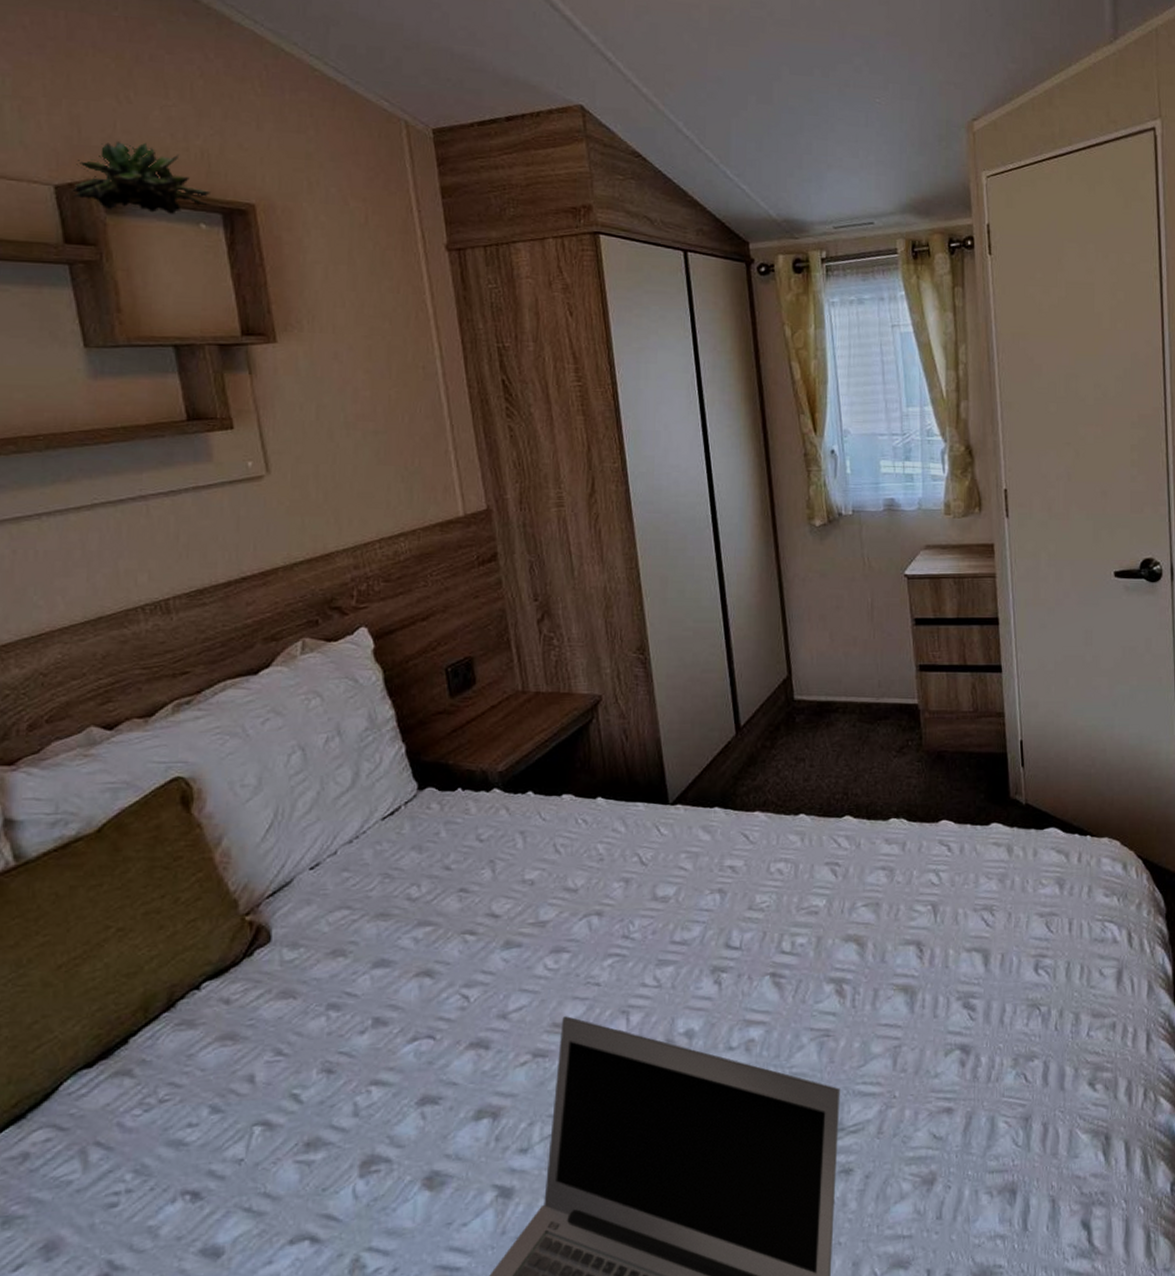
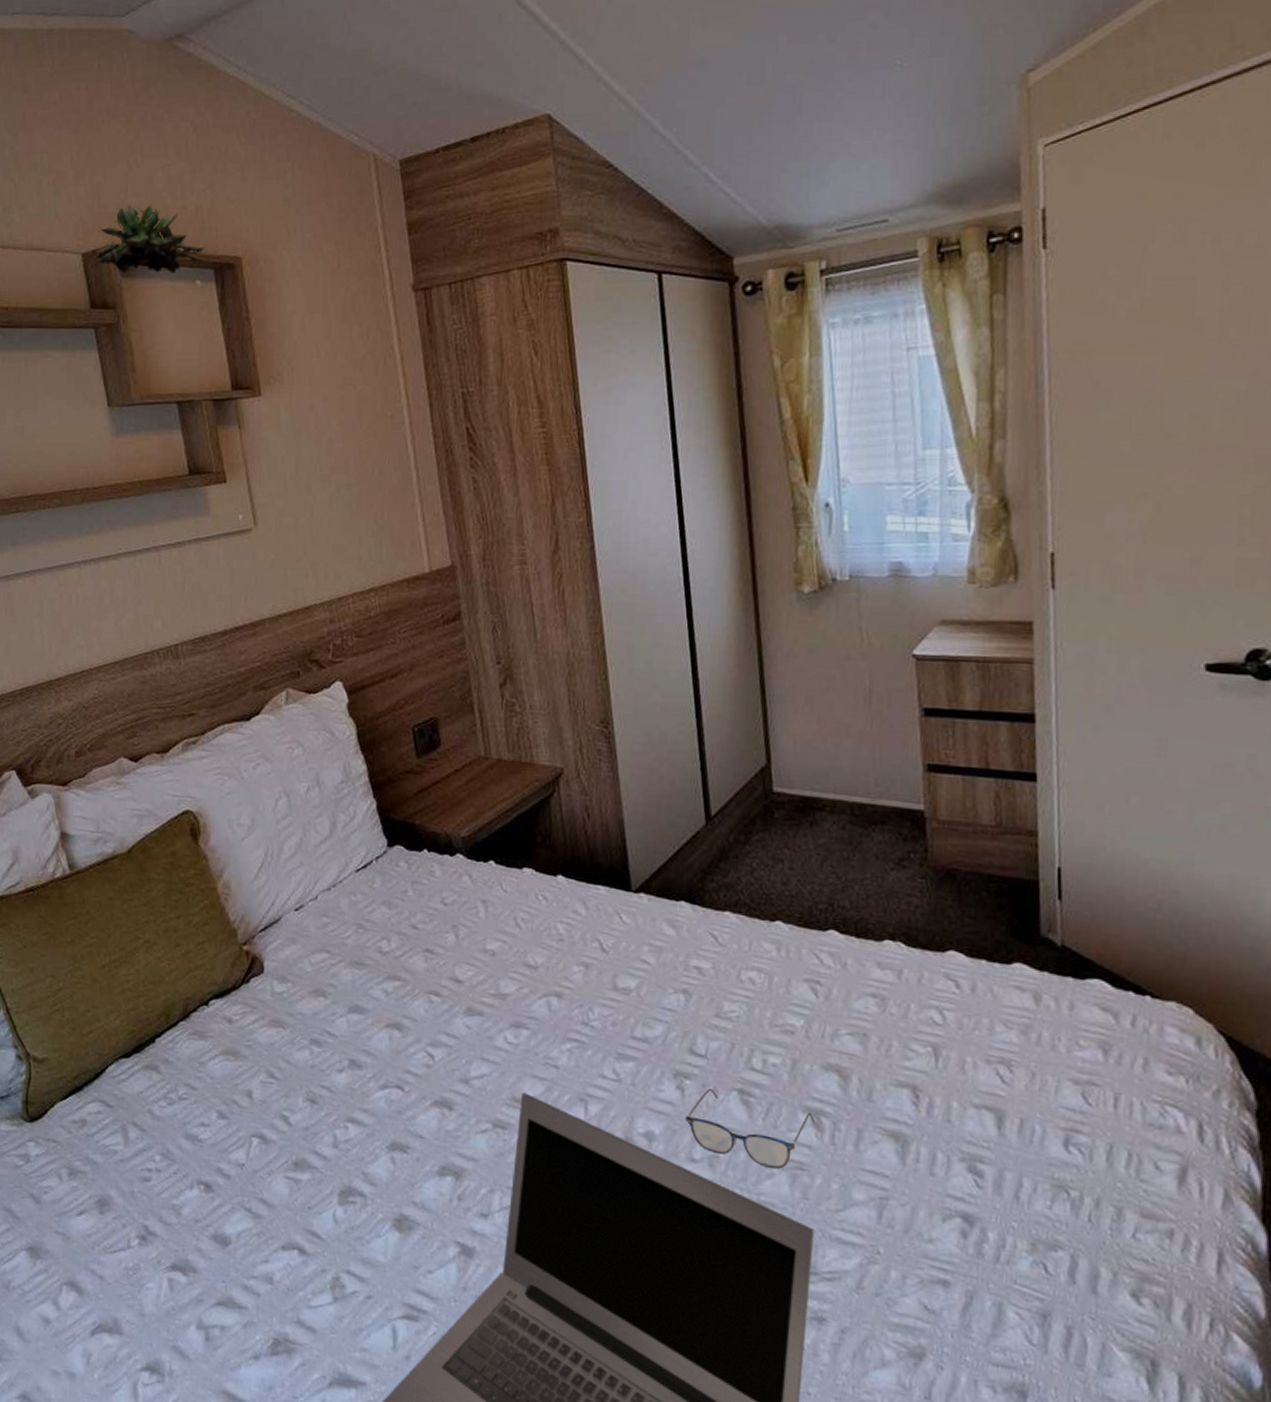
glasses: none [722,977,837,1041] -> present [684,1088,814,1169]

